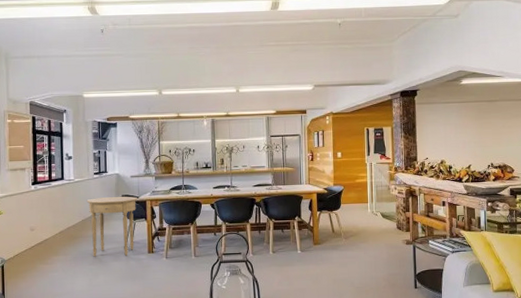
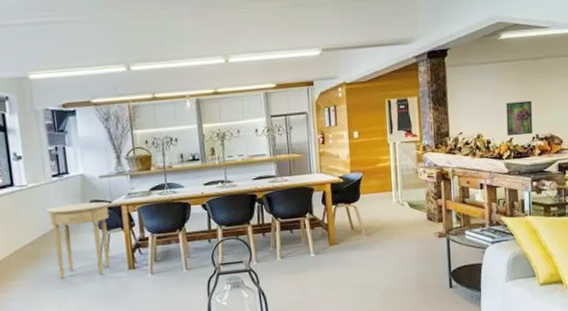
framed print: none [465,135,489,164] -> present [506,100,533,137]

